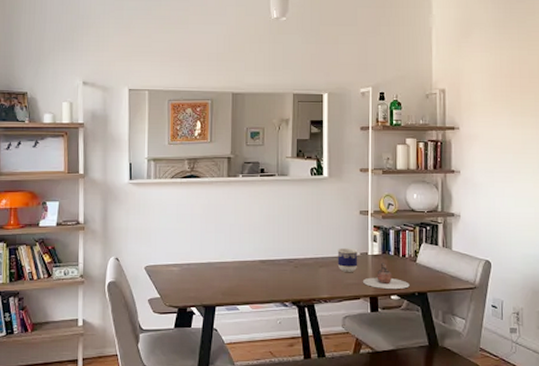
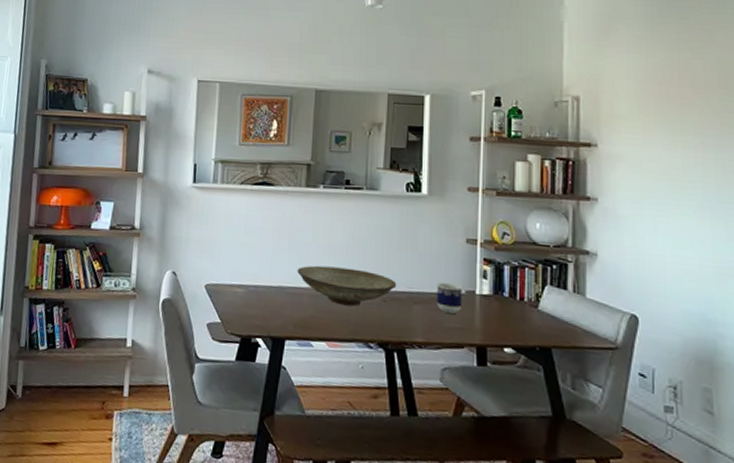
decorative bowl: none [223,242,306,273] -> present [297,265,397,306]
teapot: present [362,262,410,290] -> none [467,305,529,341]

